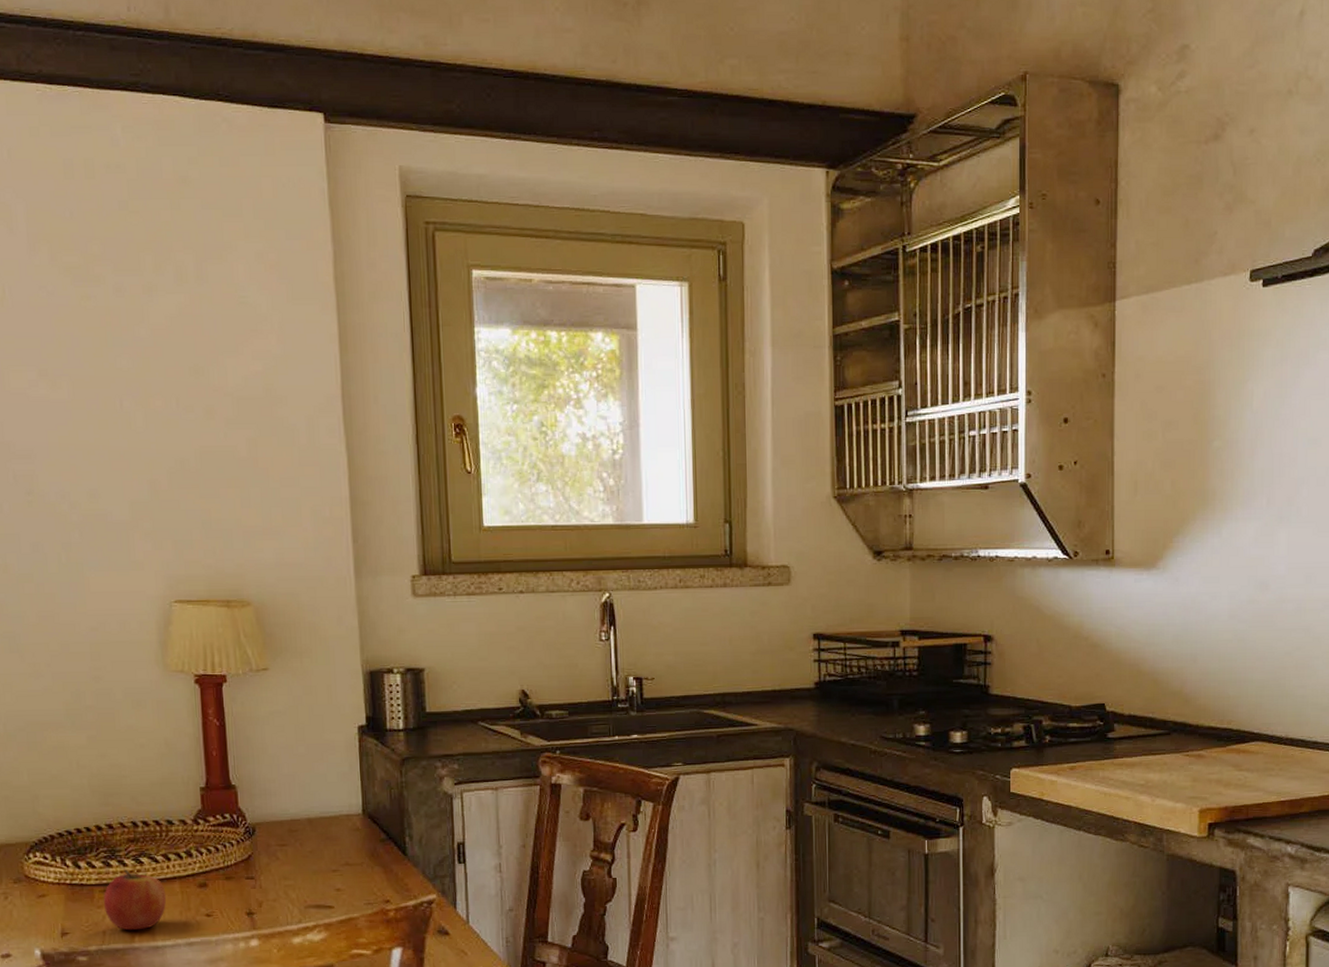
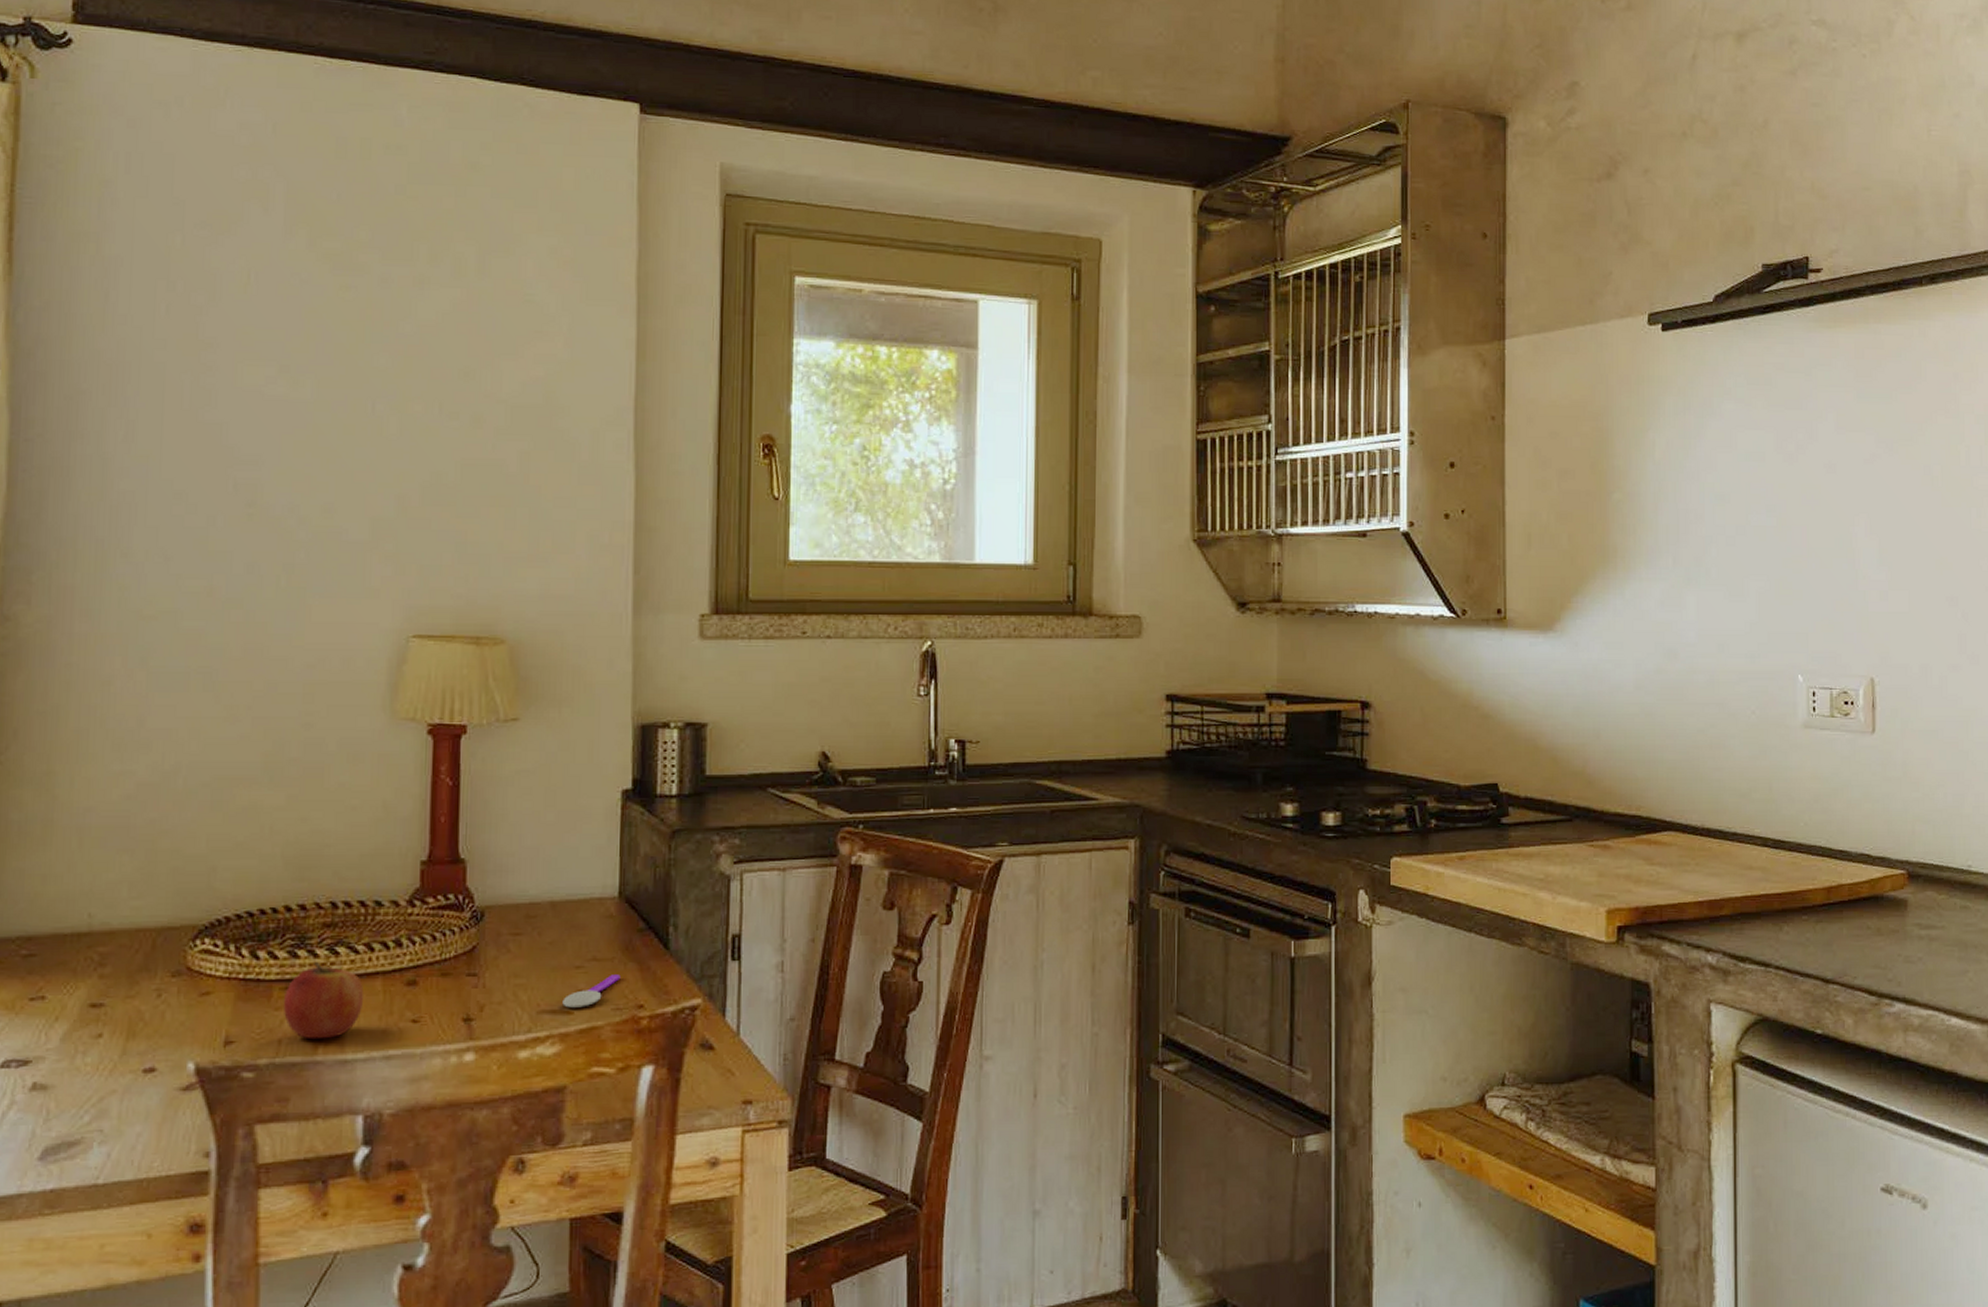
spoon: none [324,876,369,903] -> present [562,974,621,1008]

